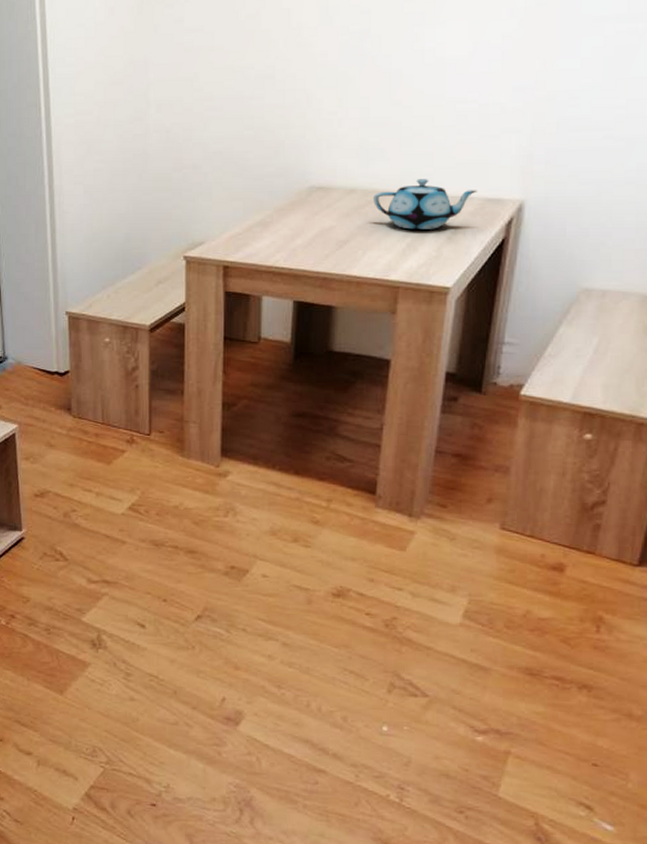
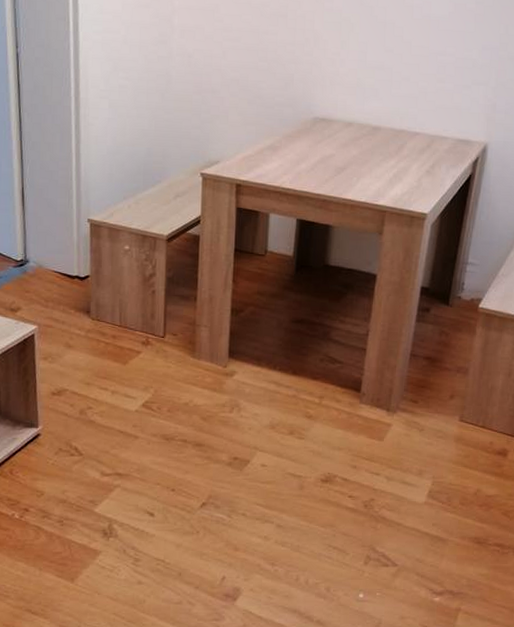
teapot: present [374,179,477,230] -> none [367,118,452,163]

